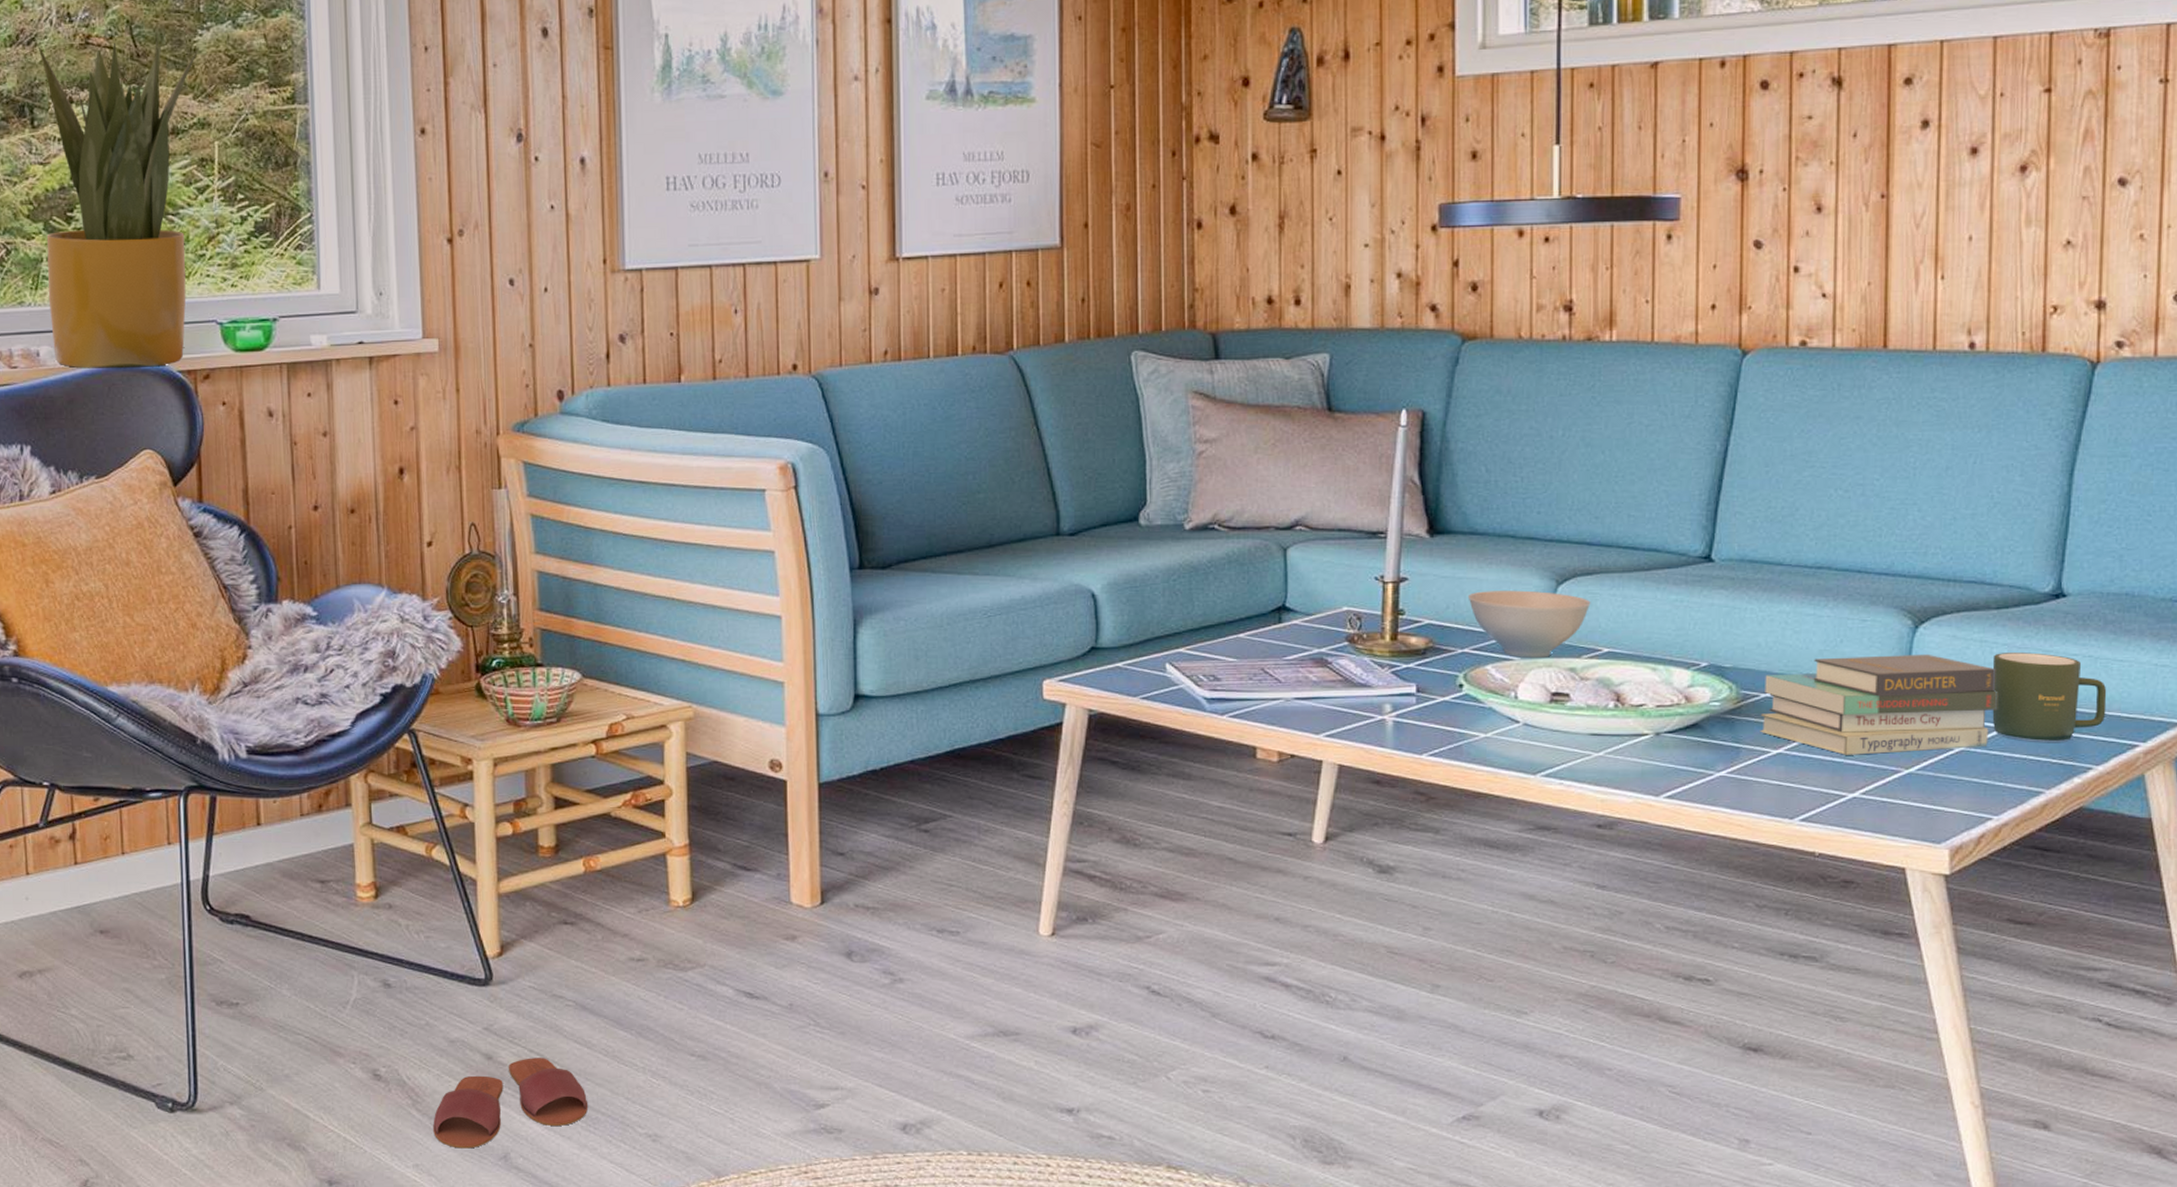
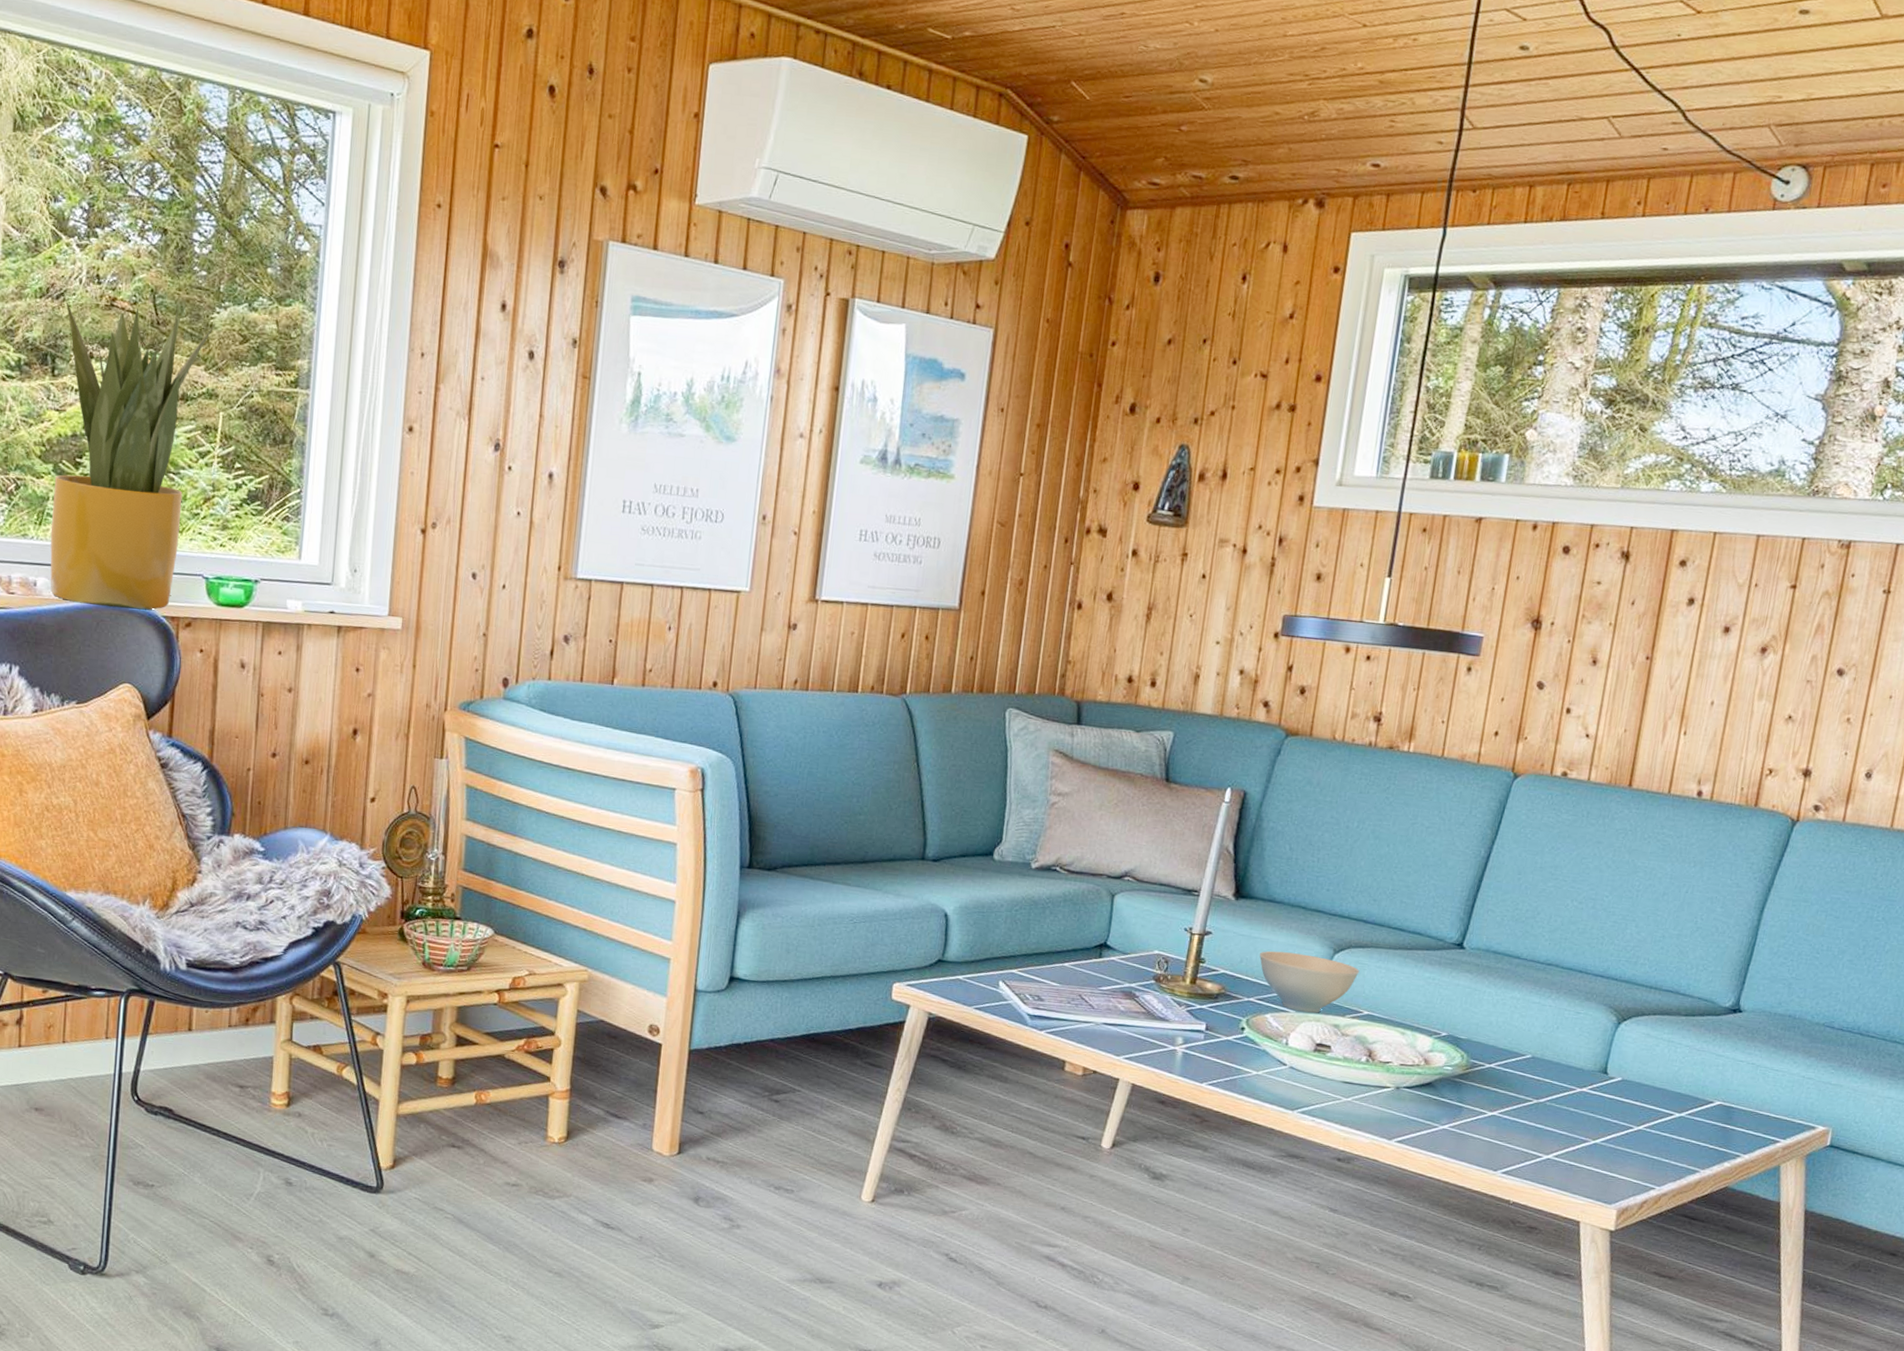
slippers: present [433,1058,589,1149] -> none [315,1259,454,1332]
books: present [1760,654,1999,755] -> none [1480,1040,1677,1130]
mug: present [1992,652,2107,743] -> none [1667,1052,1762,1133]

